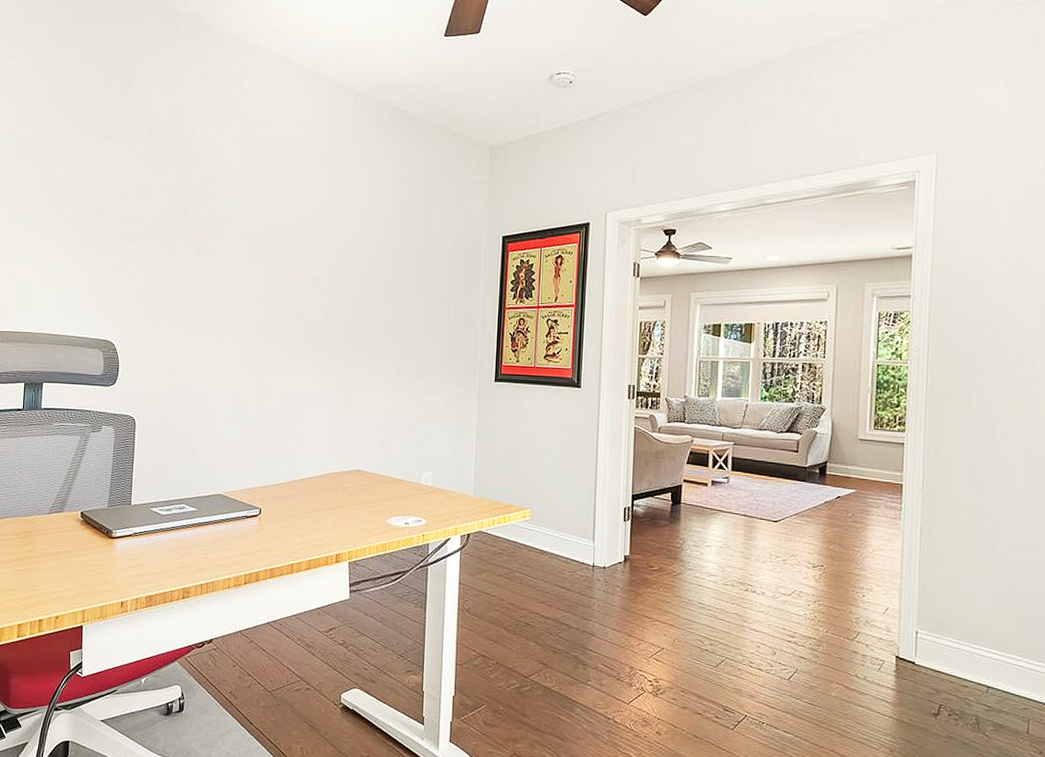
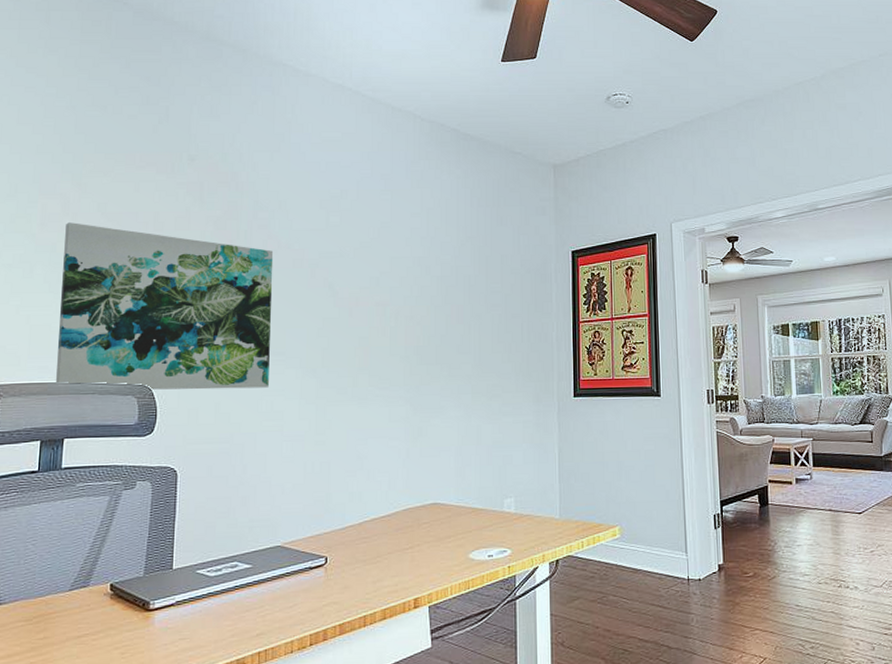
wall art: none [35,187,221,351] -> present [55,222,274,390]

